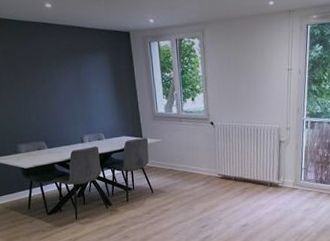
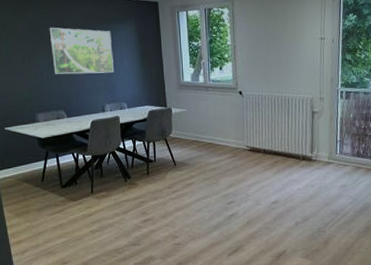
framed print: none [23,58,90,106] -> present [49,27,114,74]

